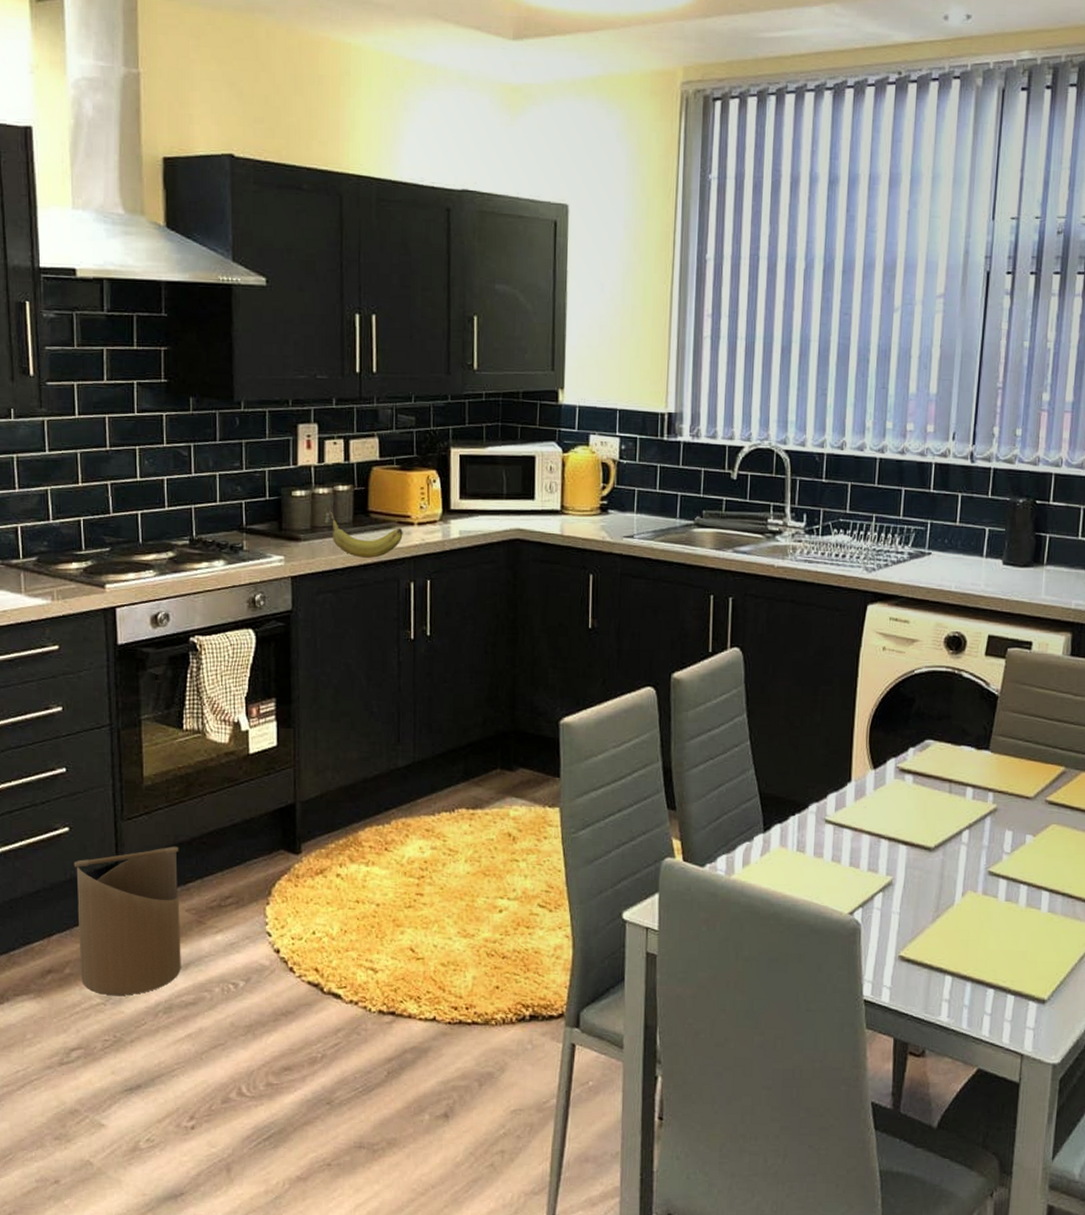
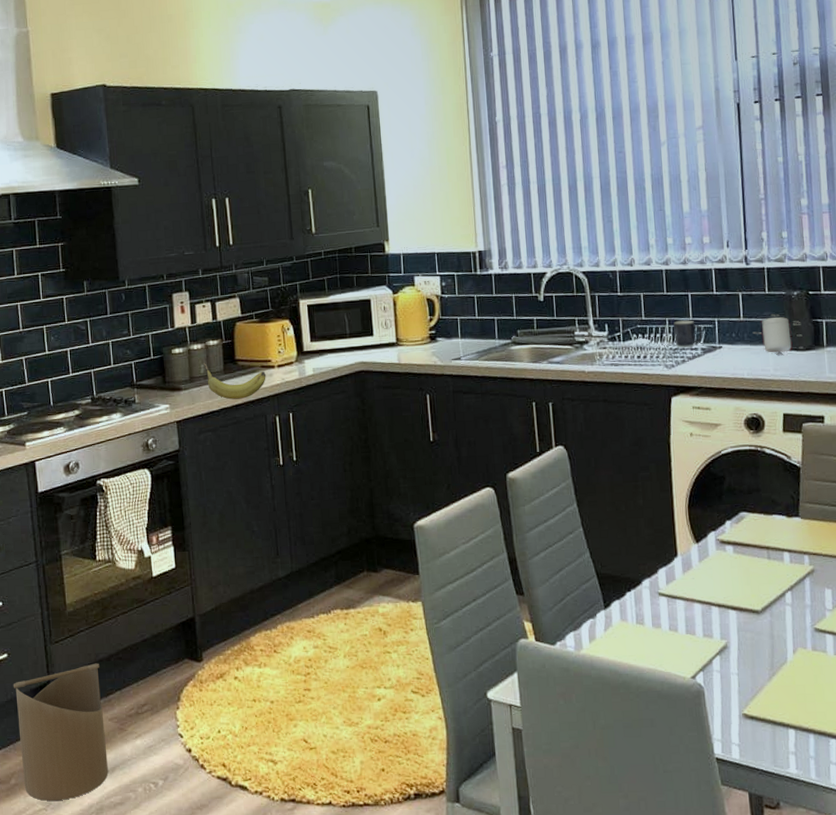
mug: none [879,518,912,551] -> present [672,320,703,349]
canister: none [968,522,1022,569] -> present [753,314,803,355]

